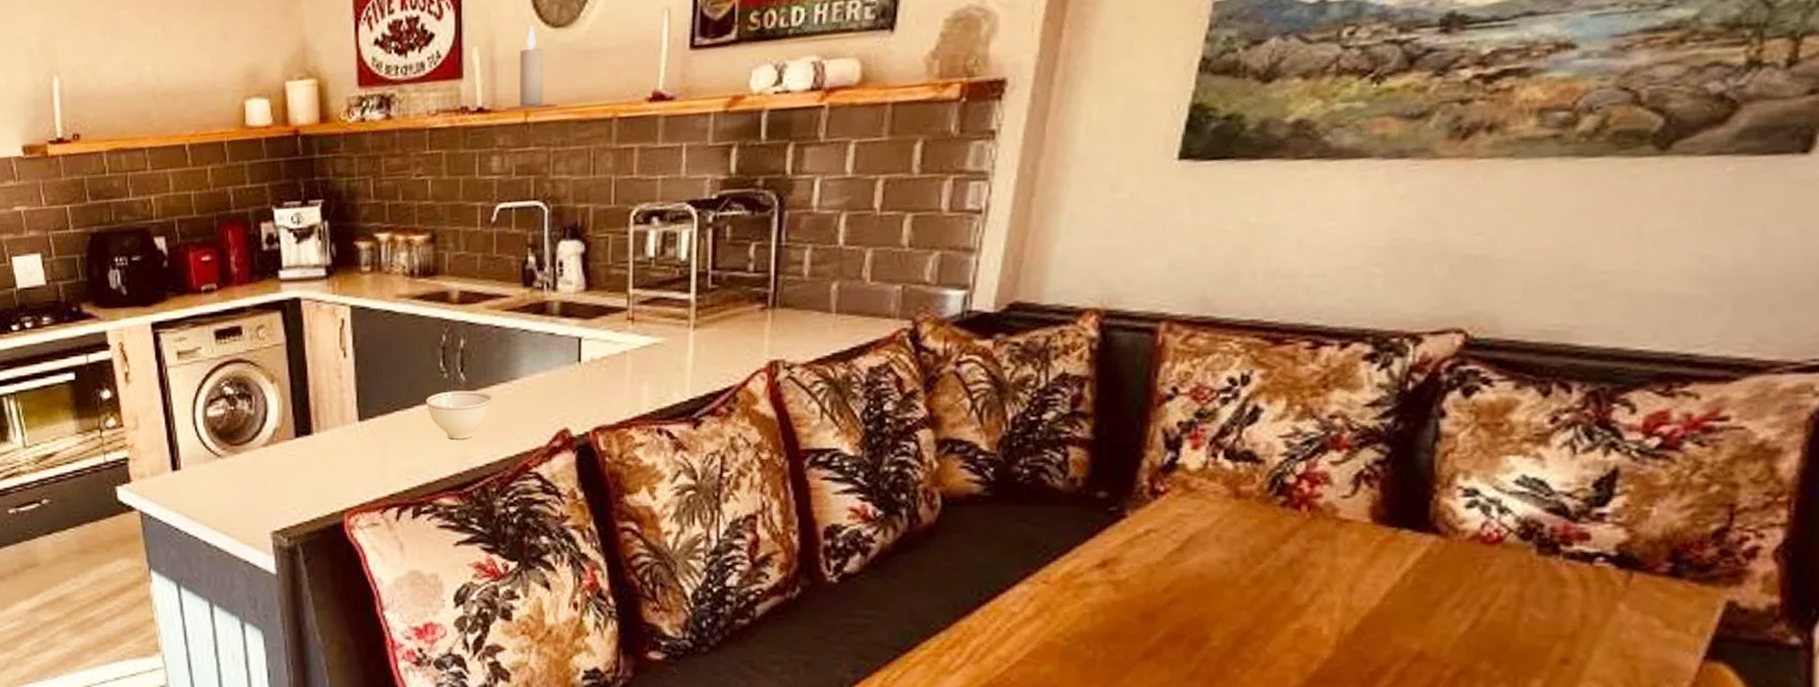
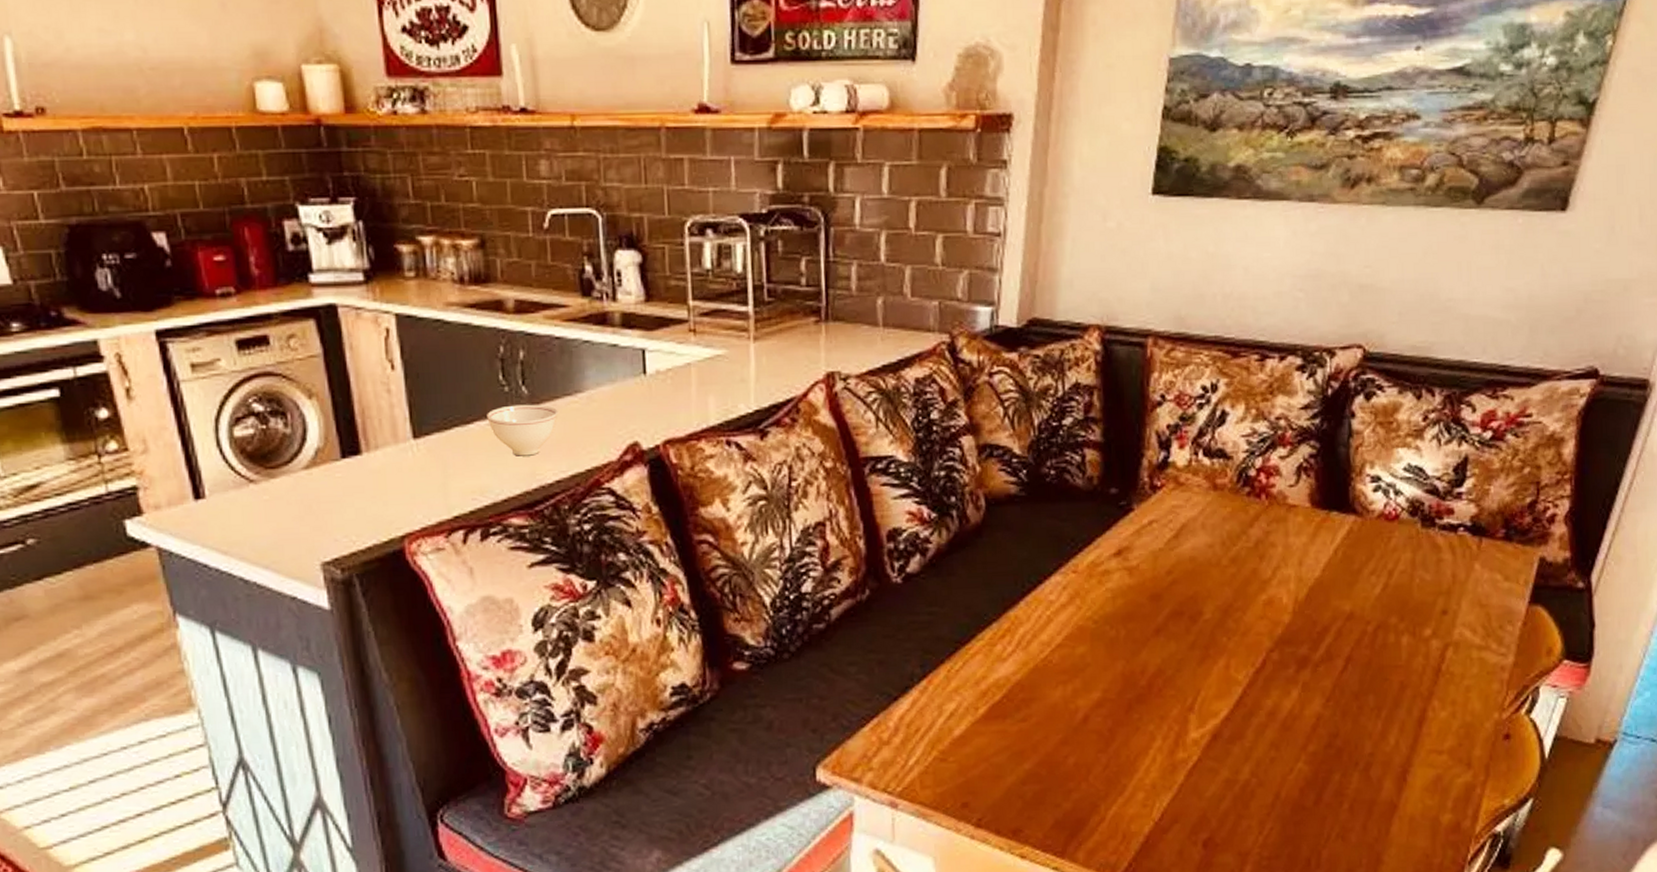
candle: present [505,25,558,111] -> none [550,26,605,113]

